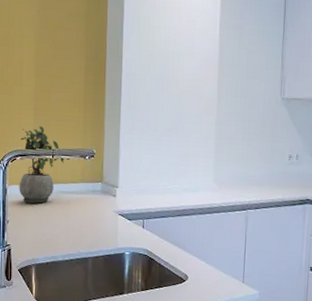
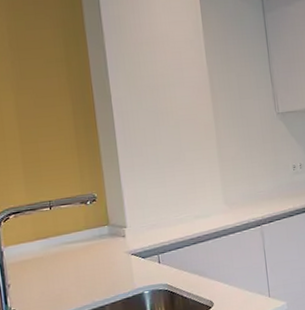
potted plant: present [19,125,71,204] -> none [11,178,71,262]

